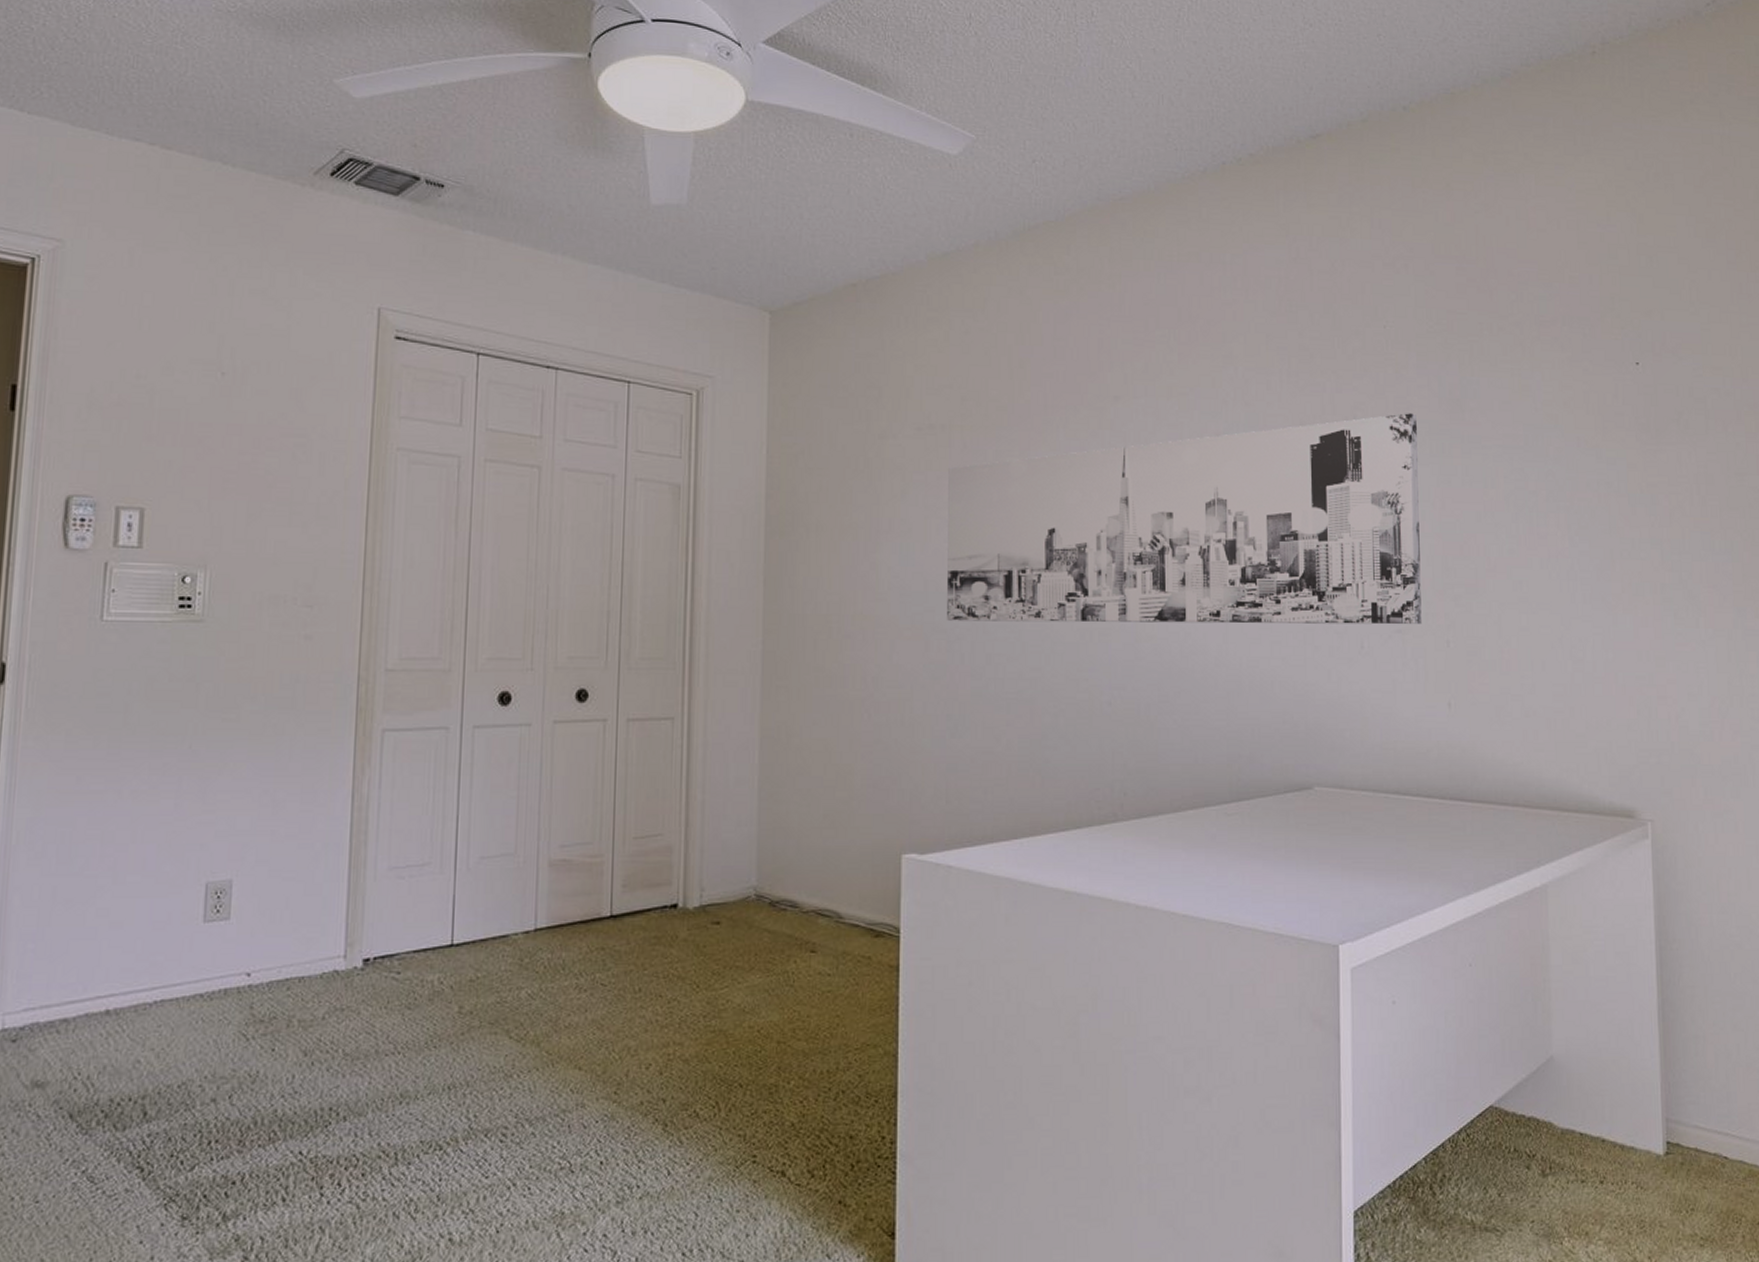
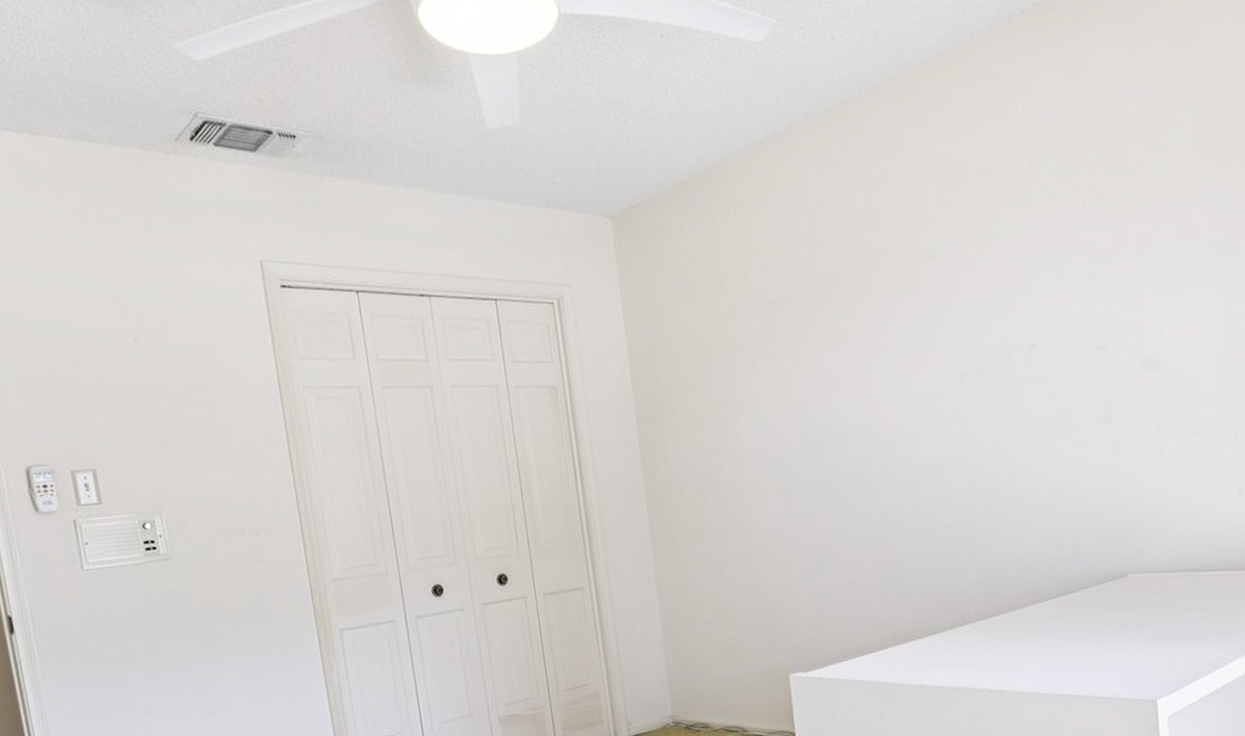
wall art: present [947,413,1422,625] -> none [789,235,1213,475]

